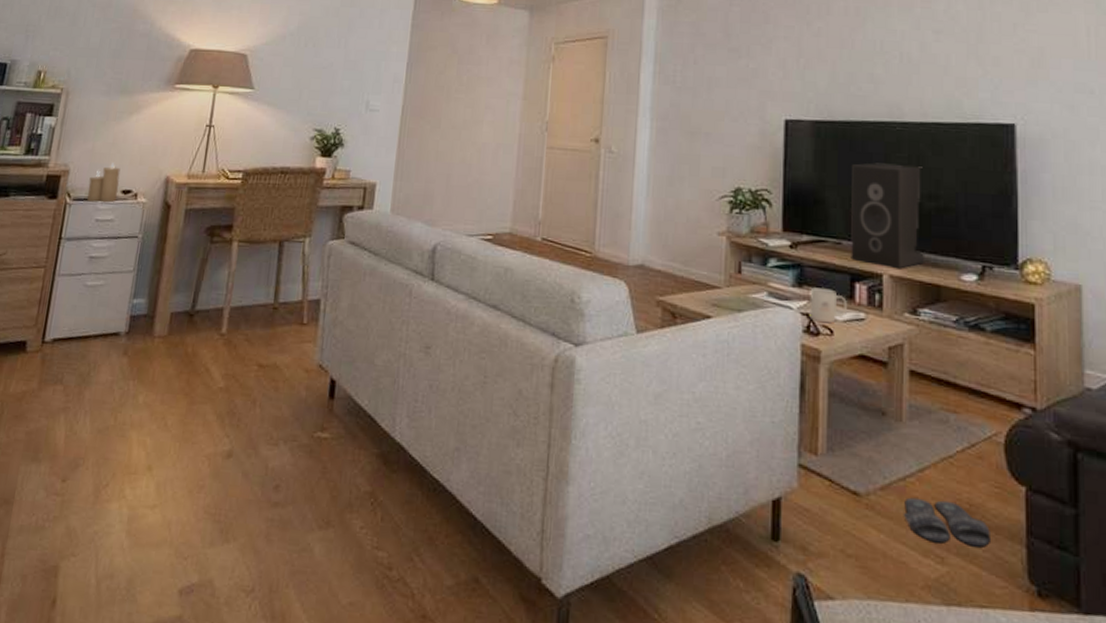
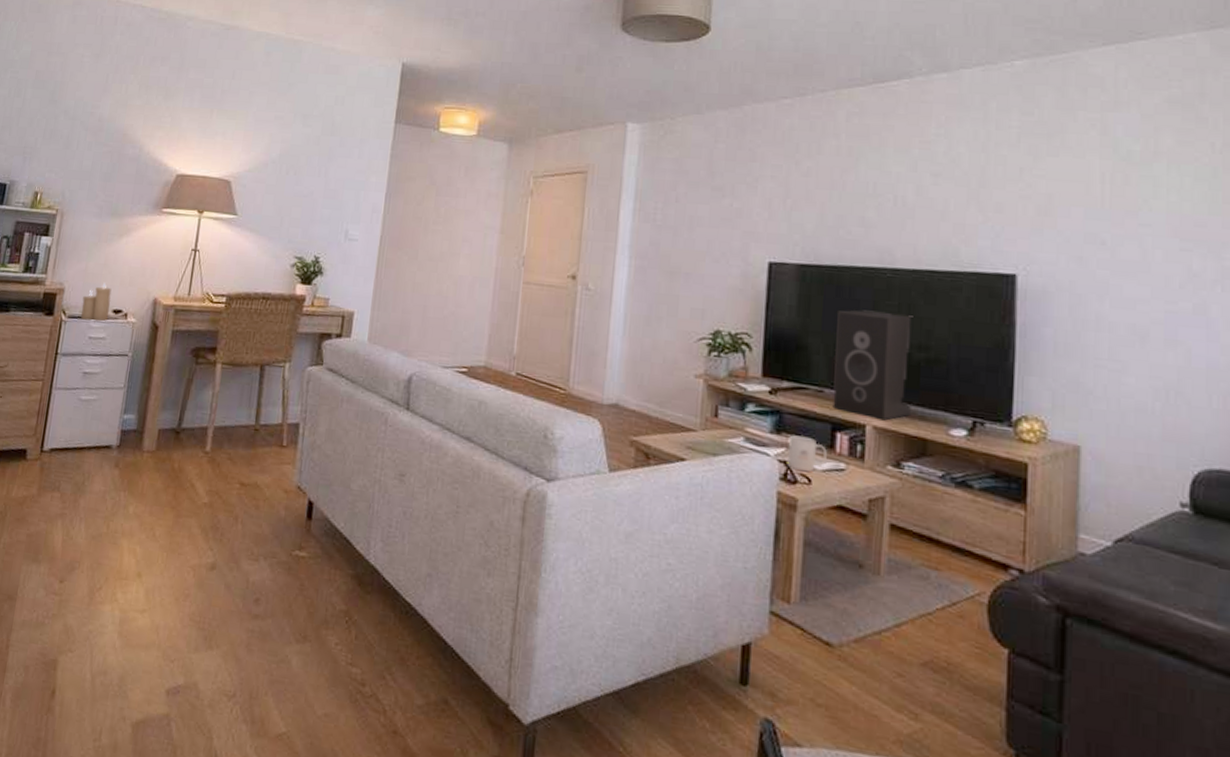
slippers: present [903,497,990,548] -> none [876,651,968,707]

